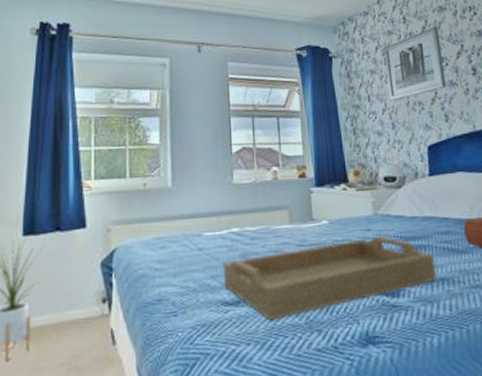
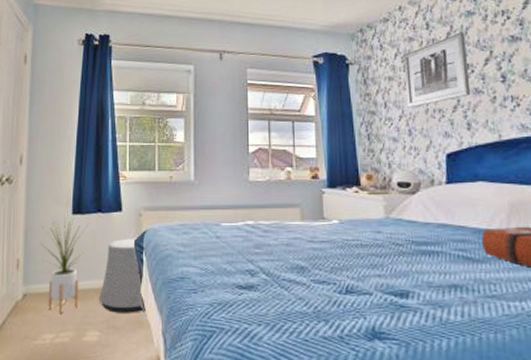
stool: none [56,258,116,351] -> present [98,238,146,313]
serving tray: present [222,236,437,321] -> none [237,238,449,307]

